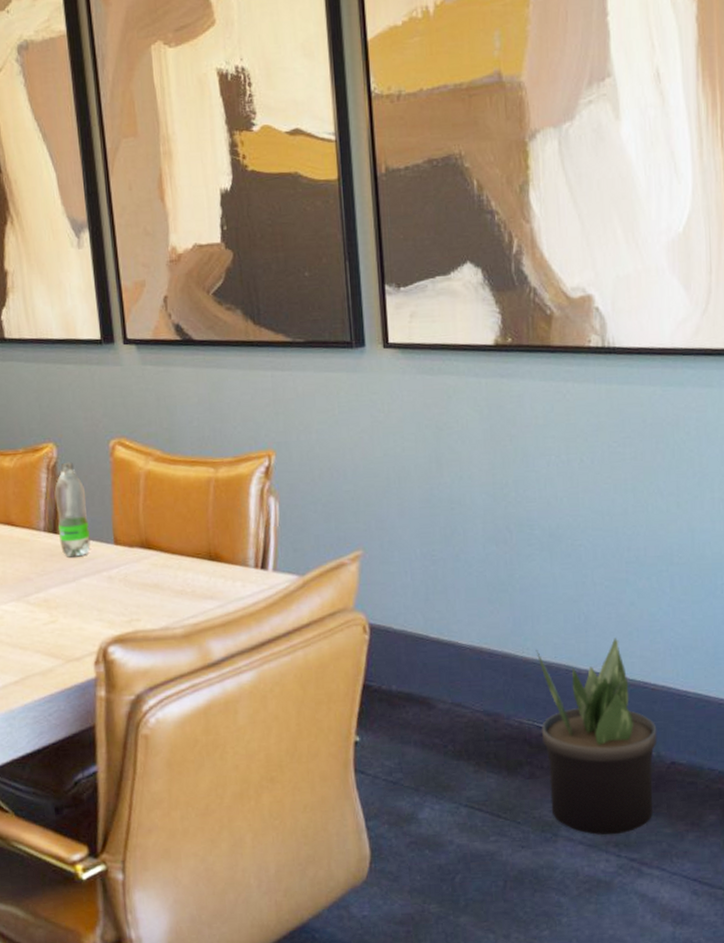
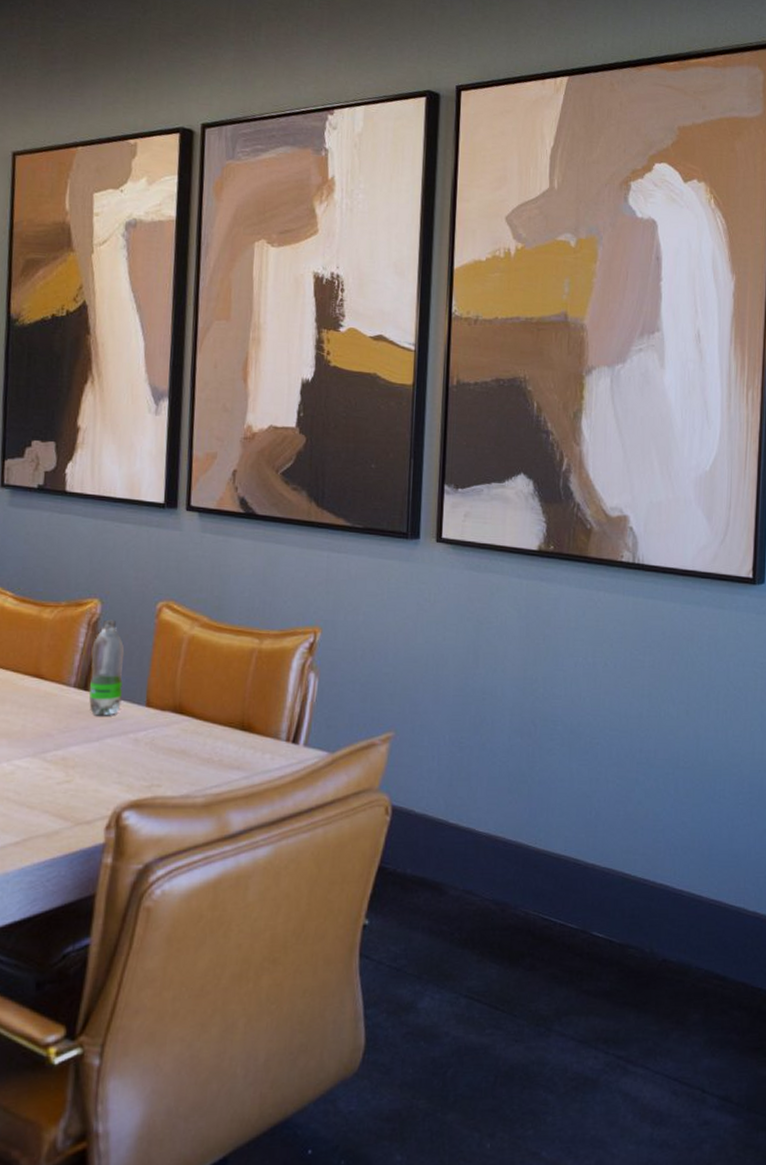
planter: present [536,638,658,835] -> none [544,834,652,1031]

